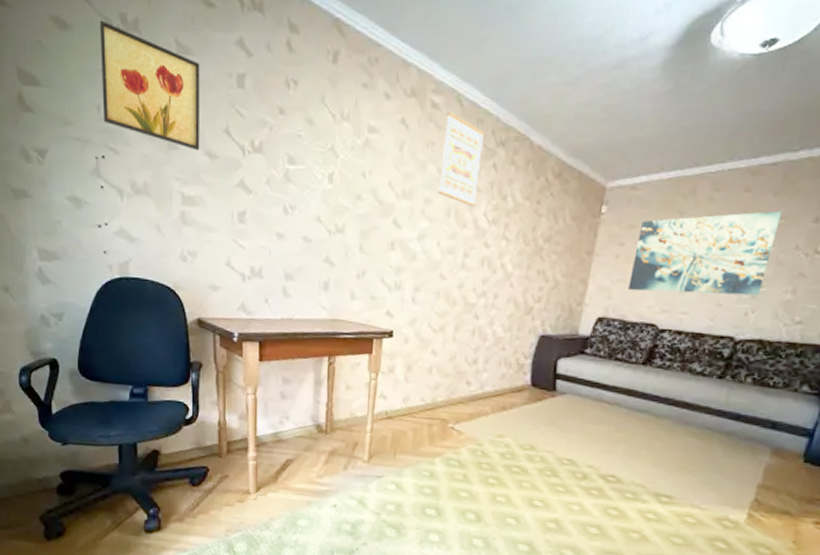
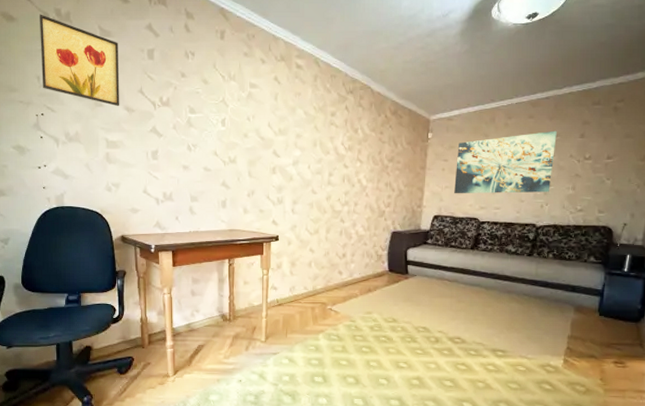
wall art: present [437,112,486,207] -> none [305,71,338,139]

